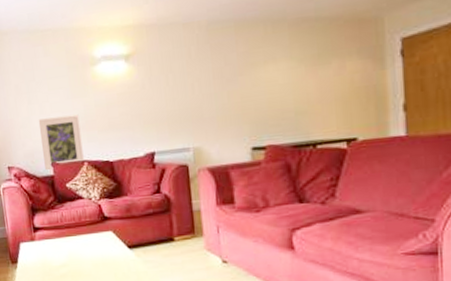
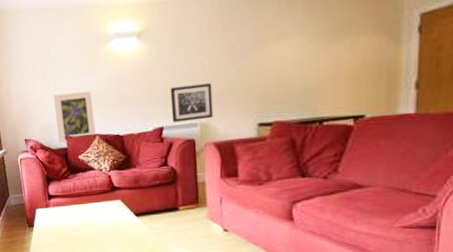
wall art: none [160,106,206,147] -> present [170,83,213,123]

